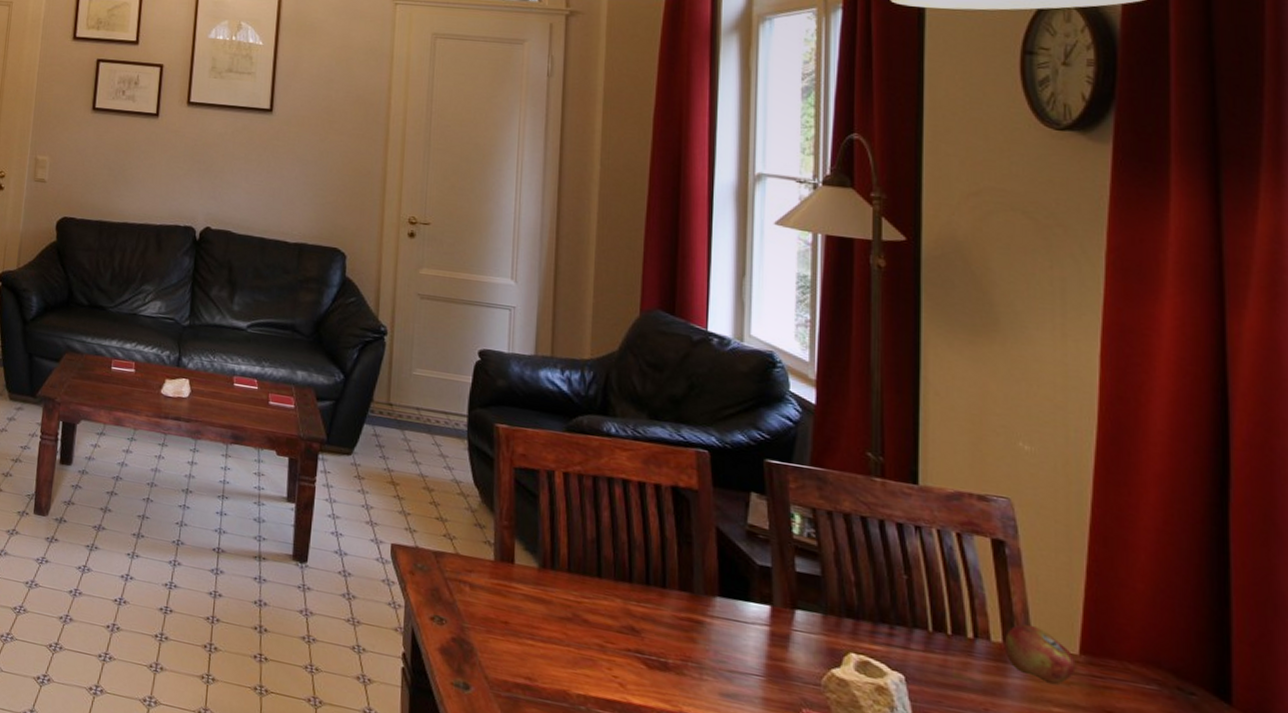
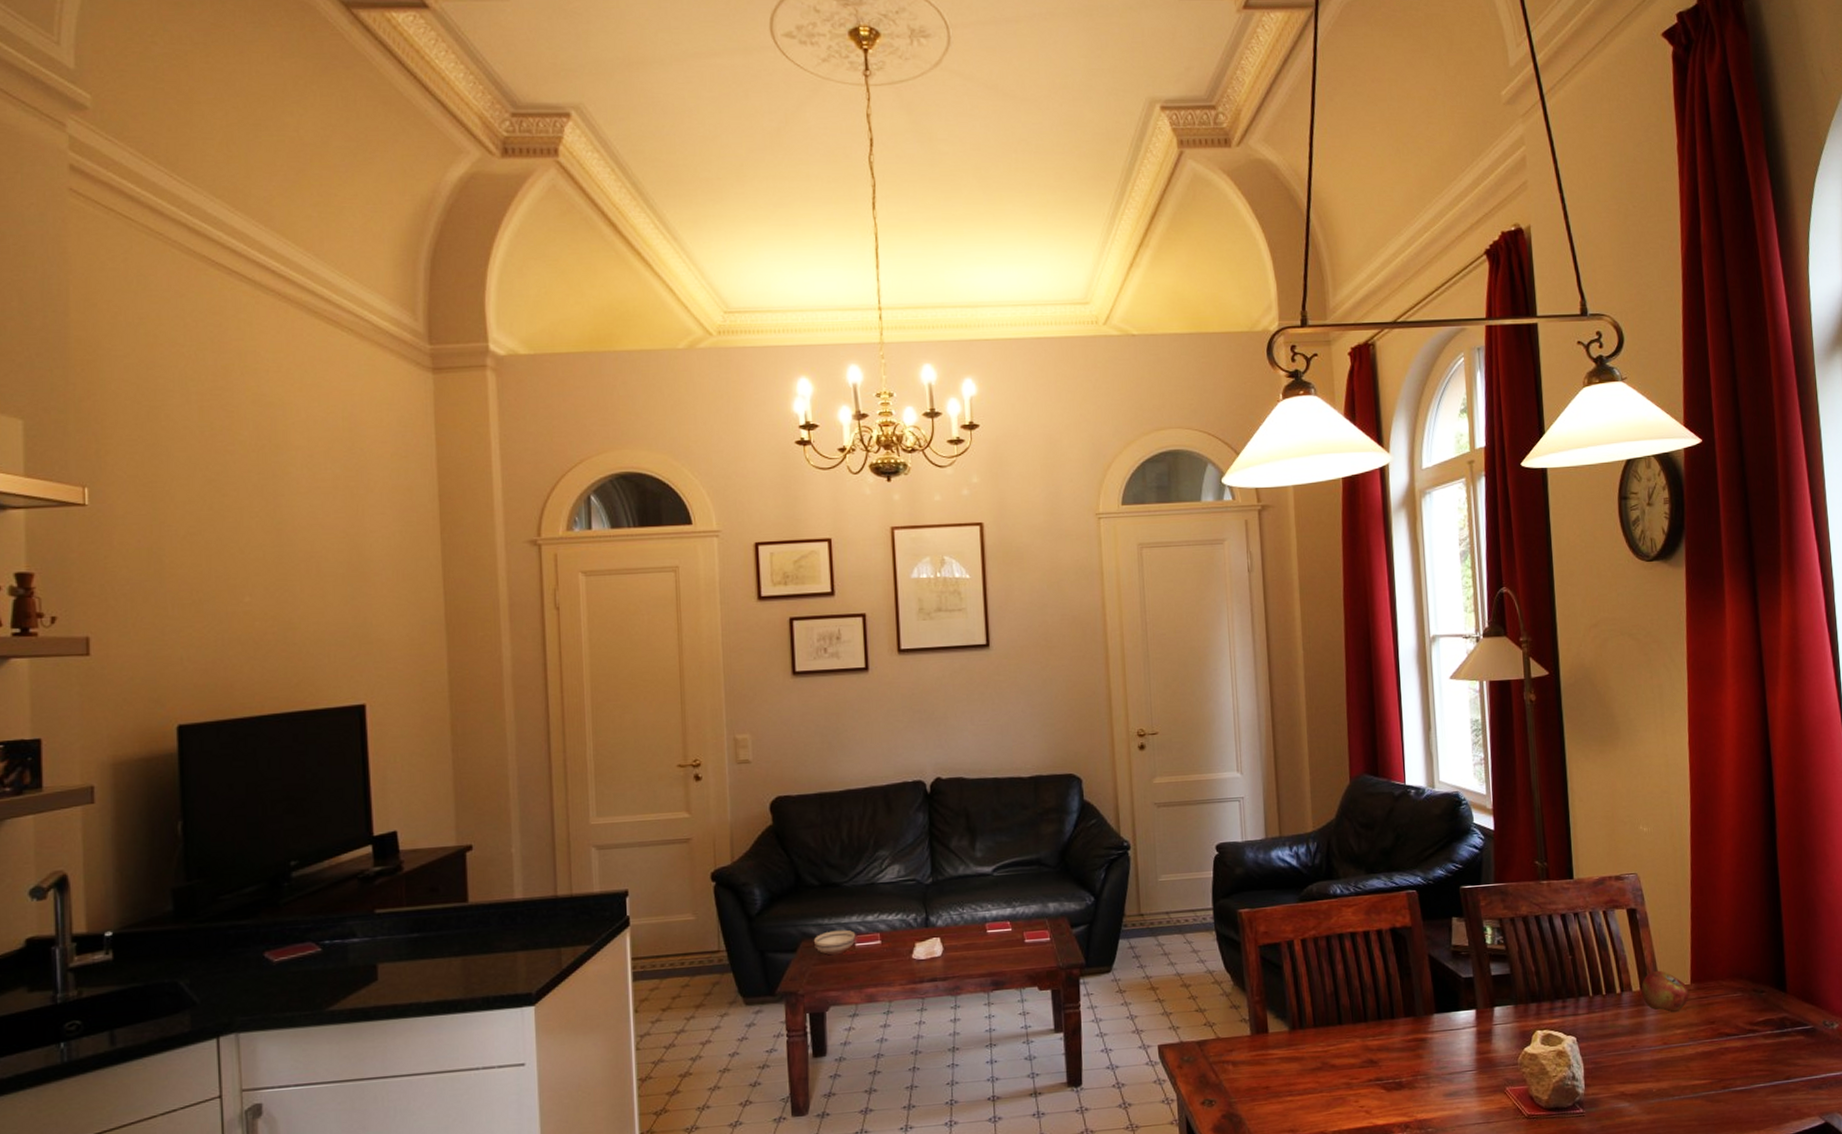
bowl: none [76,349,114,374] -> present [814,929,856,956]

